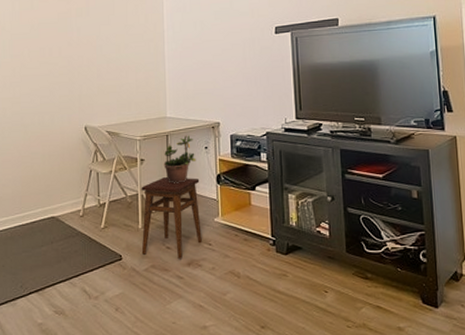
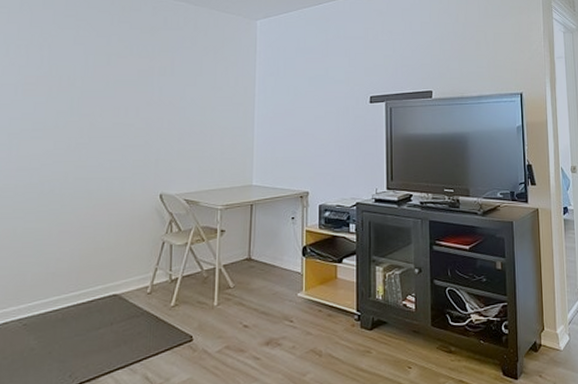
stool: present [141,177,202,259] -> none [215,250,284,338]
potted plant: present [163,135,196,184] -> none [246,205,282,256]

